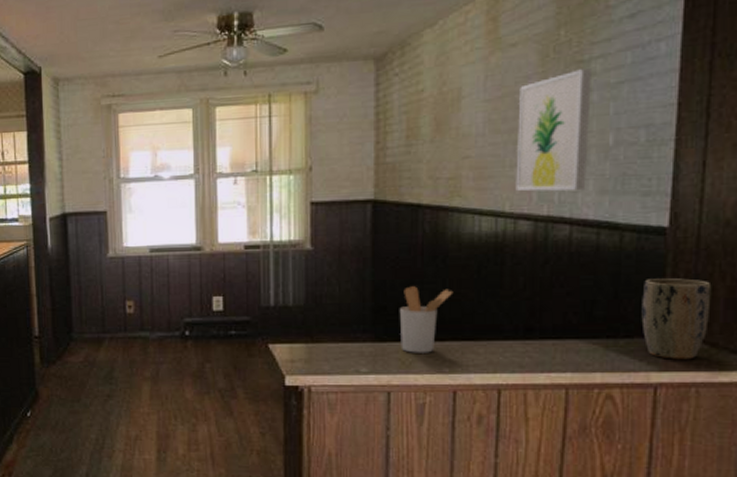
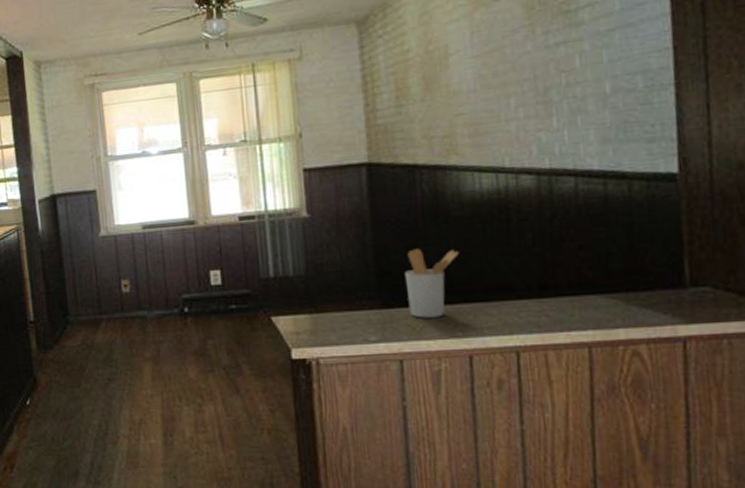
wall art: present [515,68,591,192] -> none [507,18,587,145]
plant pot: present [641,278,712,360] -> none [658,225,734,311]

